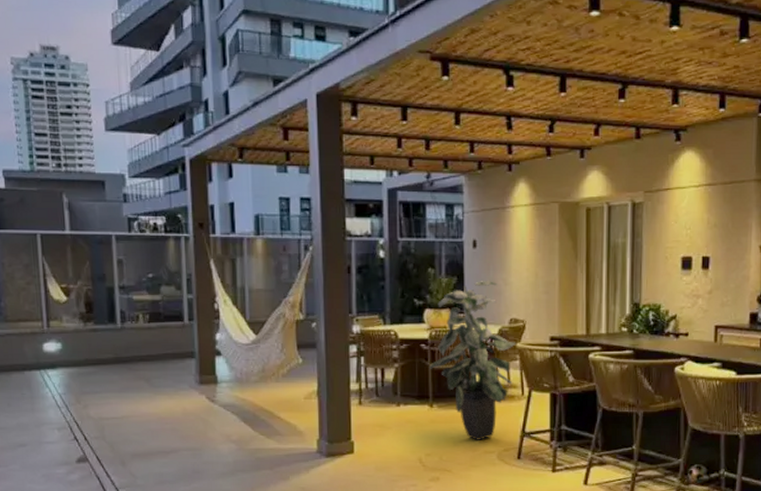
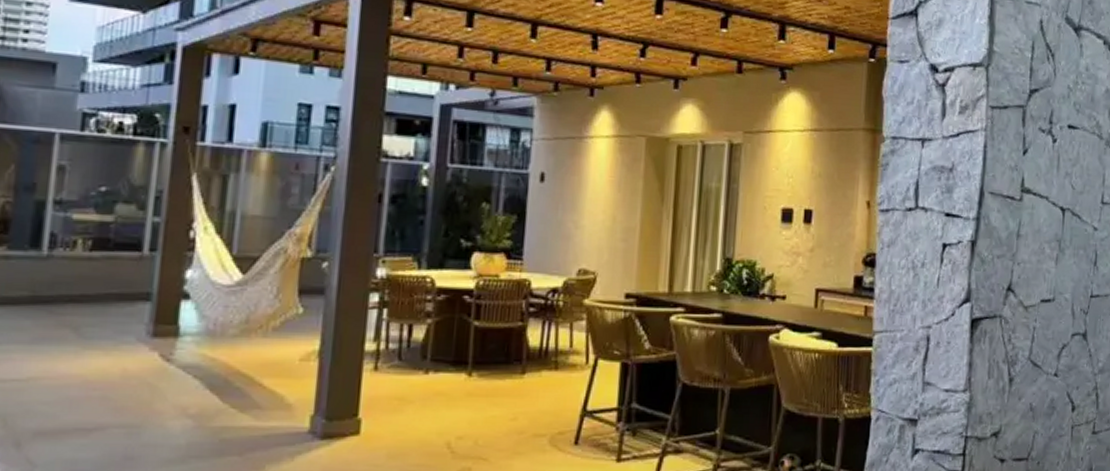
indoor plant: present [430,281,516,440] -> none [472,222,584,420]

